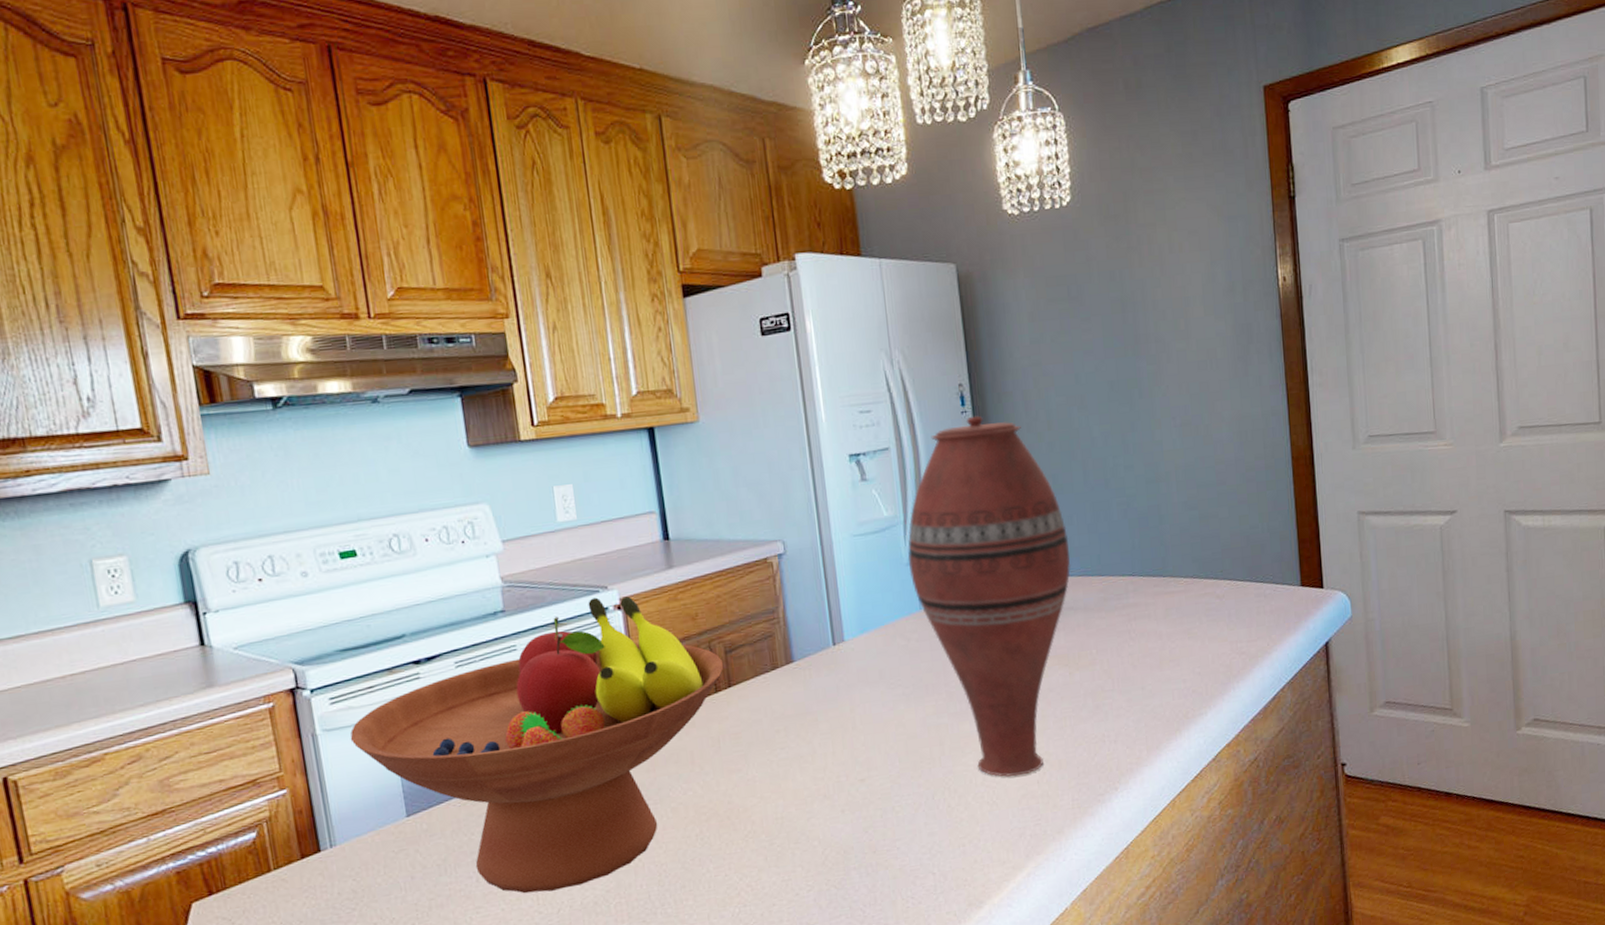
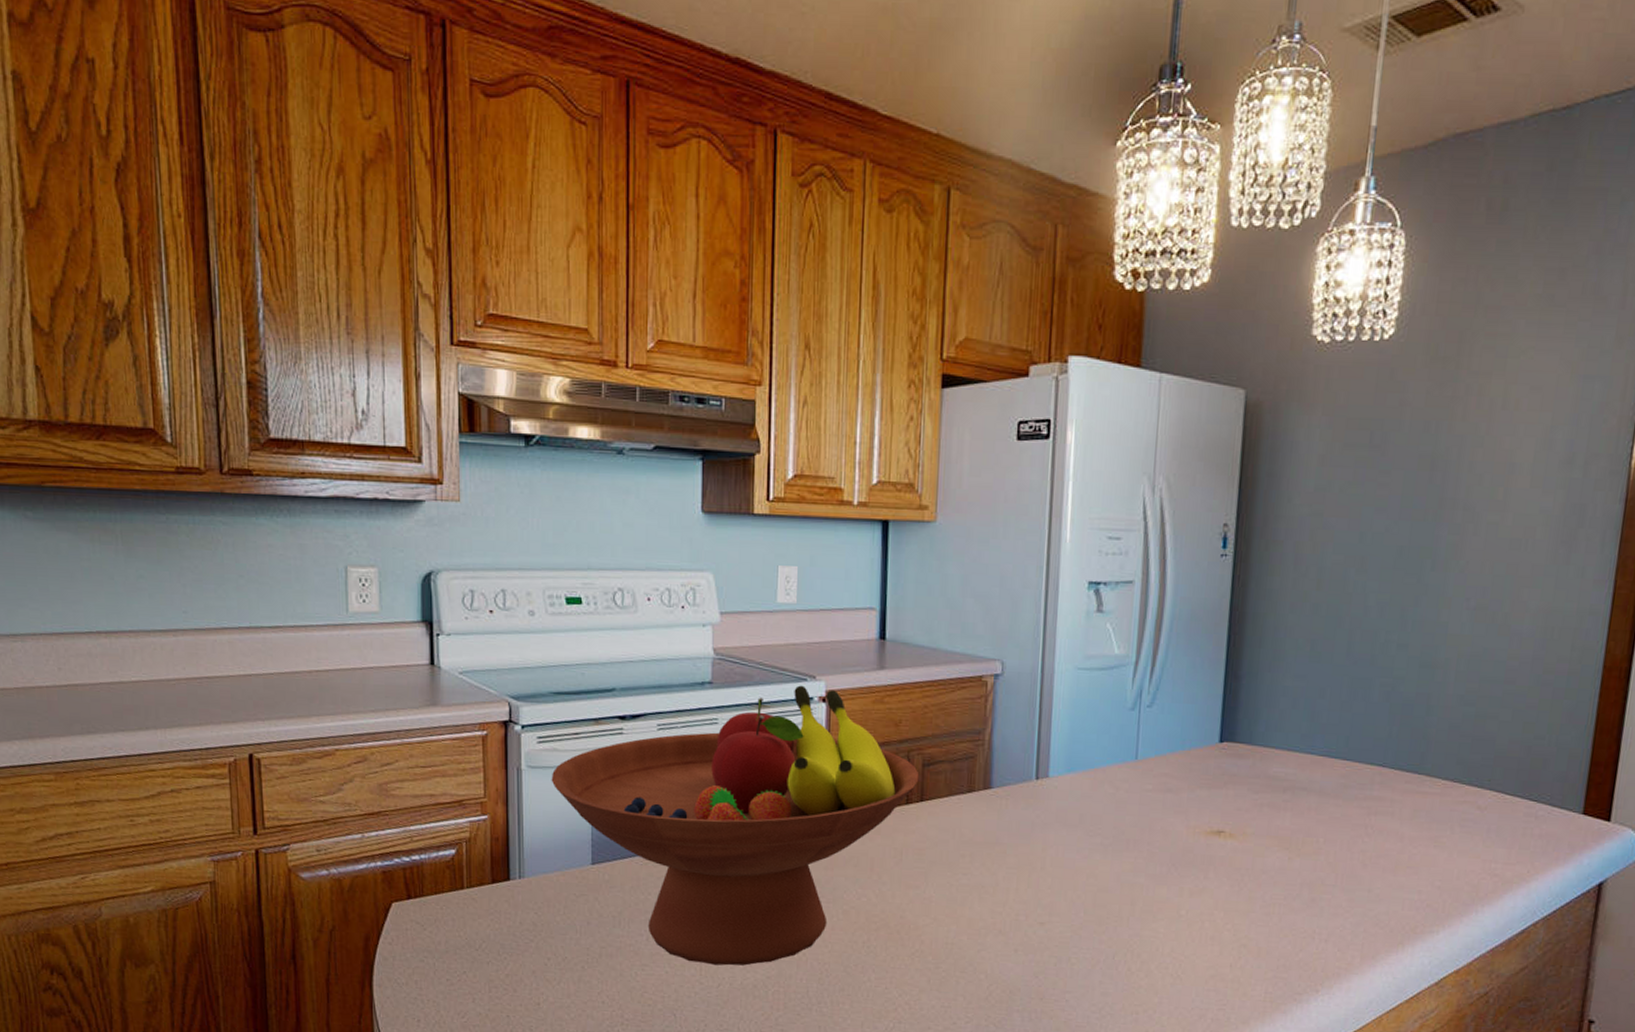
vase: present [908,415,1071,777] -> none [1131,561,1317,955]

